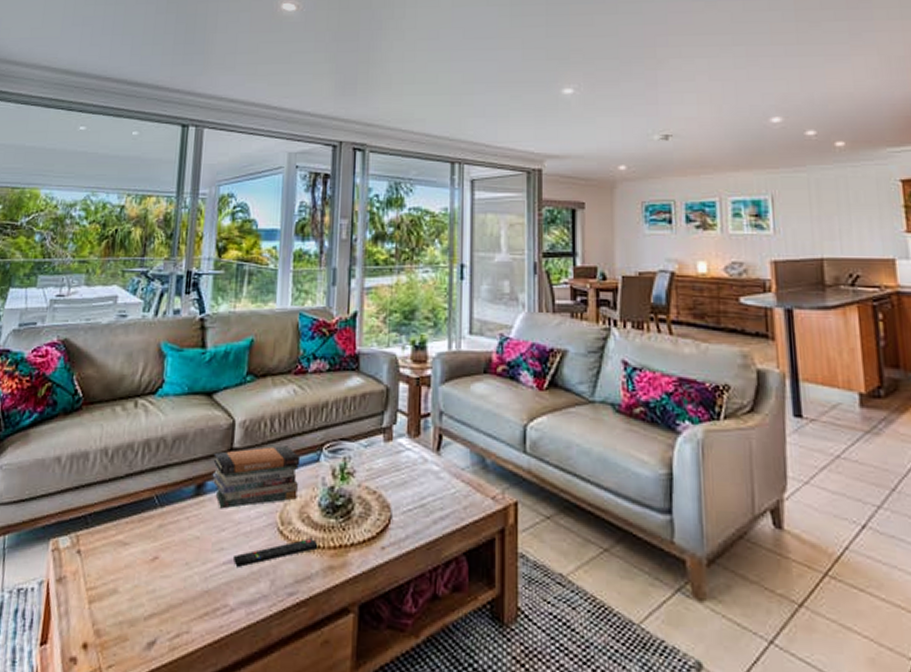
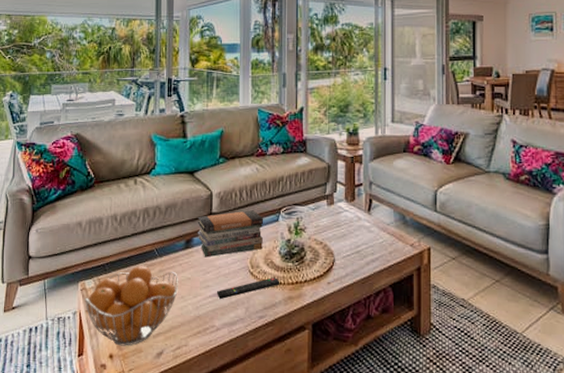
fruit basket: none [55,518,184,632] -> present [84,266,179,346]

